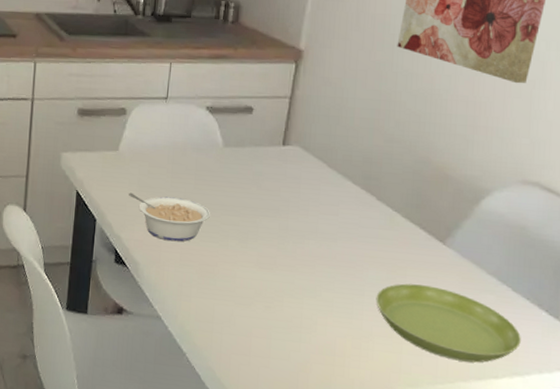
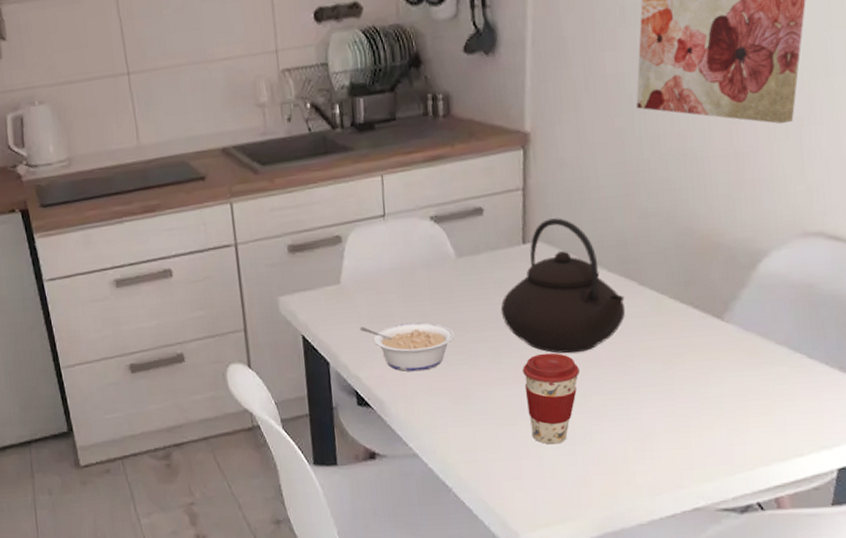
teapot: none [254,128,363,251] -> present [500,218,626,354]
coffee cup: none [264,245,315,329] -> present [523,353,580,445]
saucer: present [376,283,521,363] -> none [653,368,825,445]

